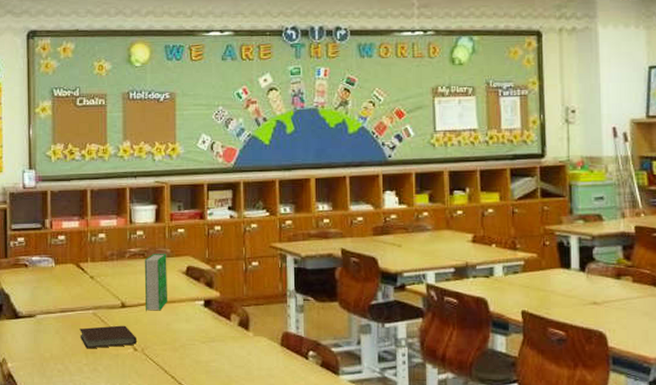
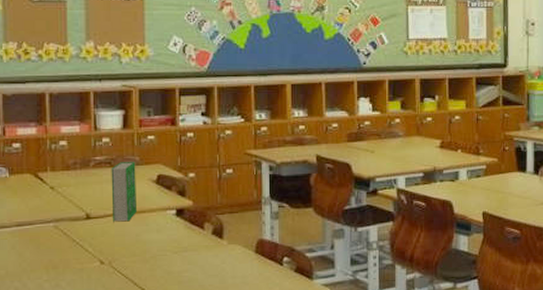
notebook: present [79,325,136,349] -> none [39,238,103,264]

